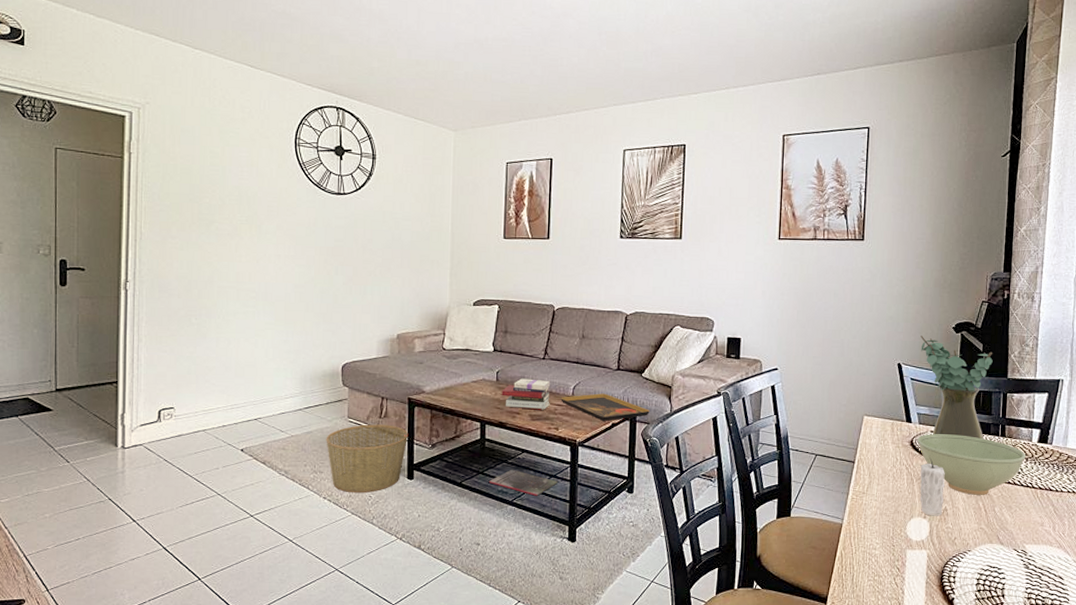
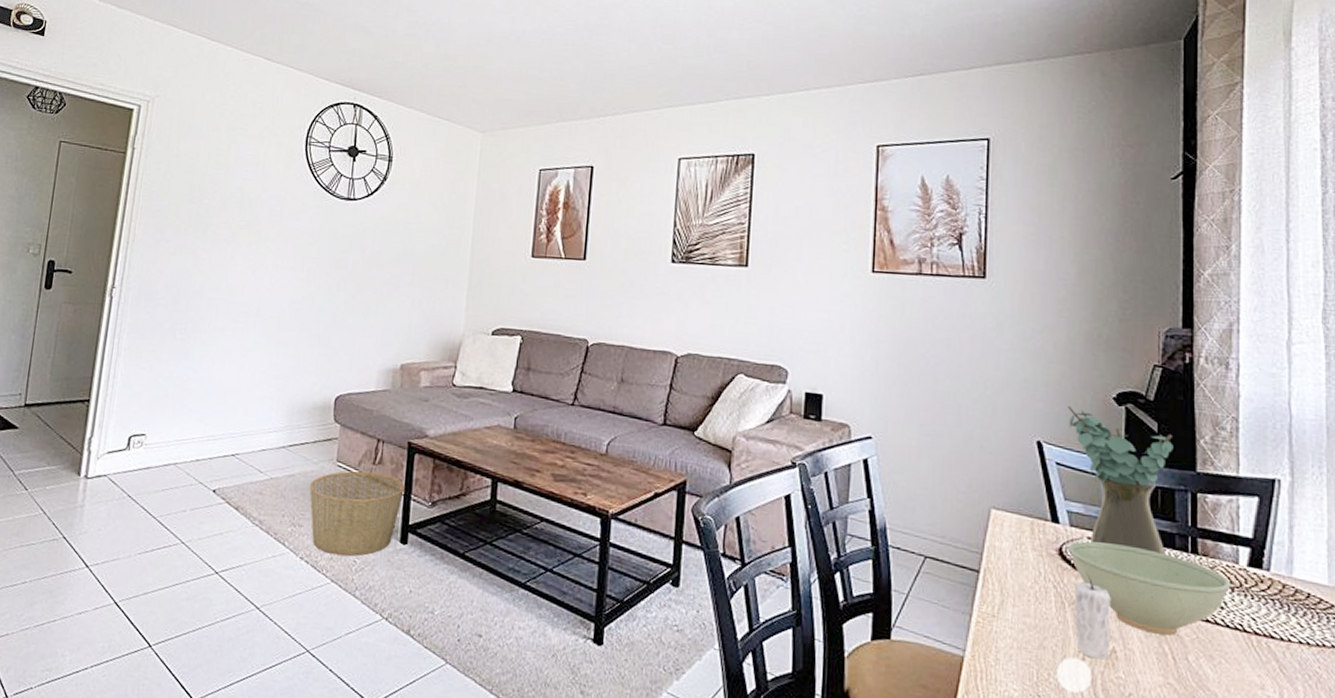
magazine: present [489,469,558,496] -> none [498,541,583,580]
books: present [501,378,551,411] -> none [519,427,580,471]
decorative tray: present [561,393,651,421] -> none [591,452,705,490]

